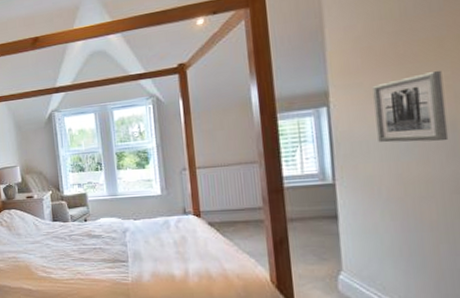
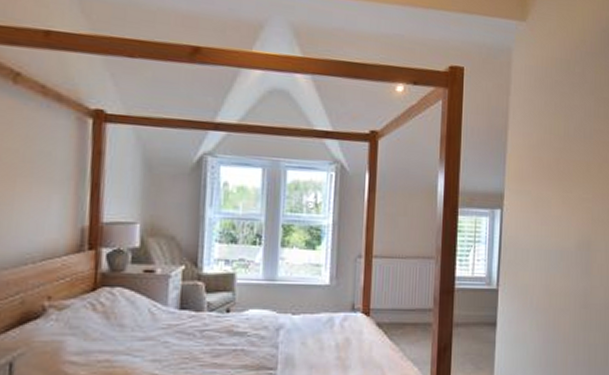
wall art: present [372,71,449,143] -> none [536,192,586,258]

